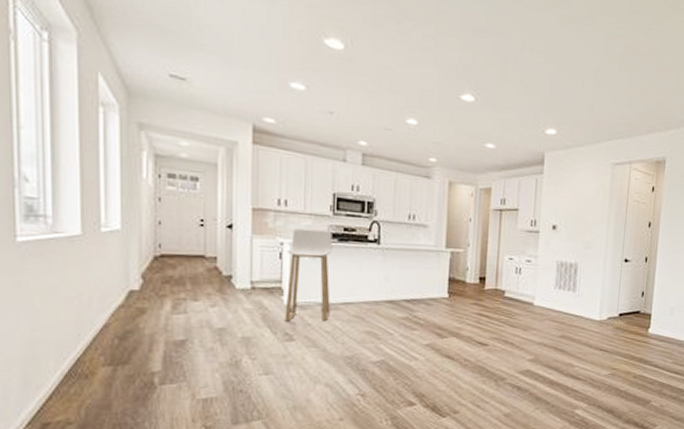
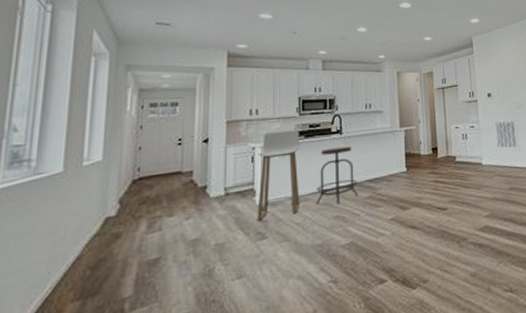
bar stool: none [347,257,393,320] -> present [316,146,358,205]

